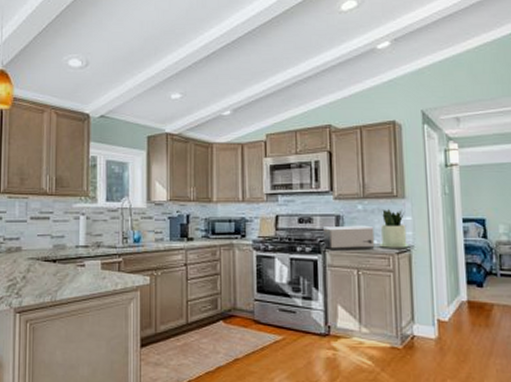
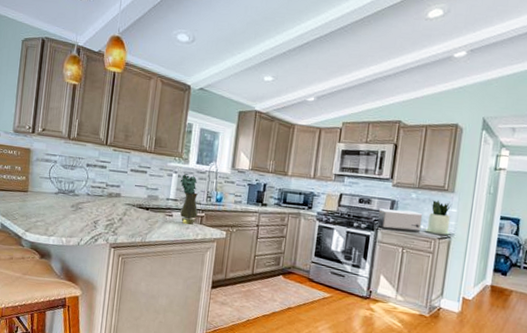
vase: none [89,213,114,273] -> present [180,172,198,225]

